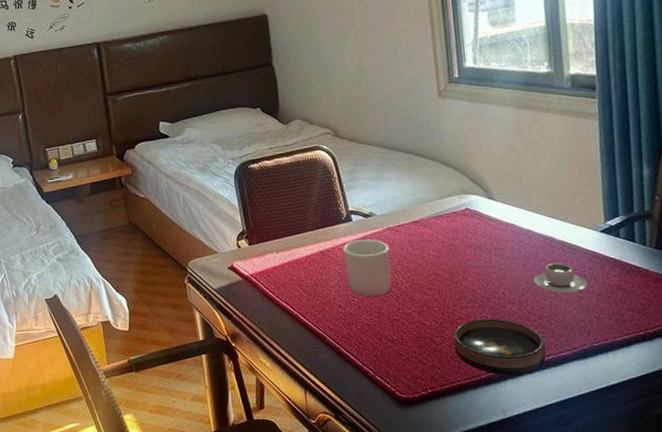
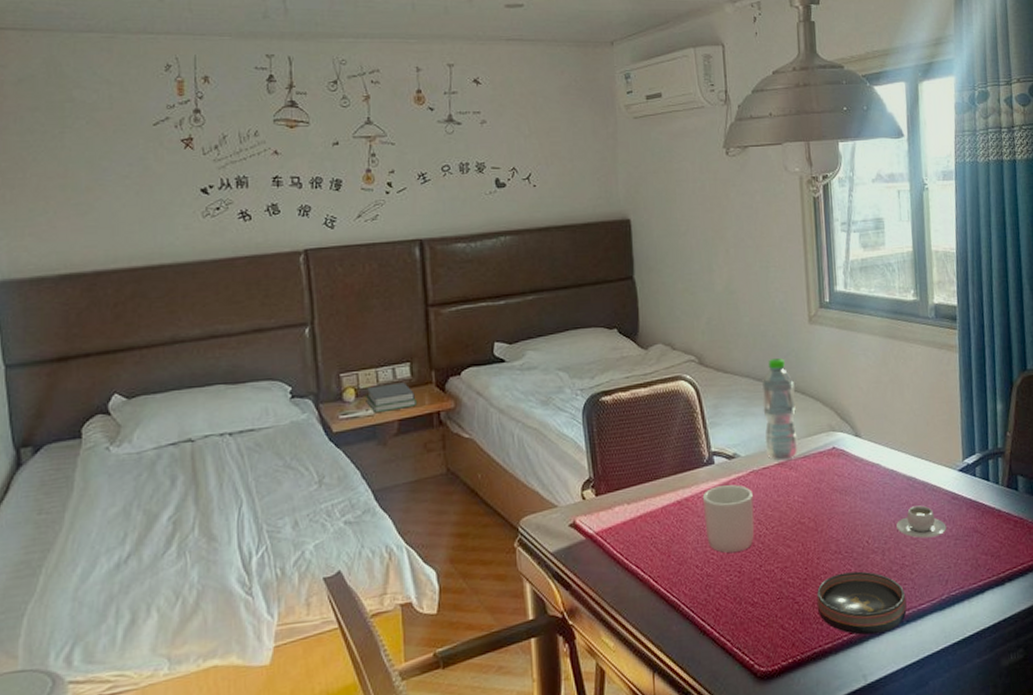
book: none [65,154,104,178] -> present [366,382,418,414]
water bottle: none [394,129,432,219] -> present [761,358,798,460]

